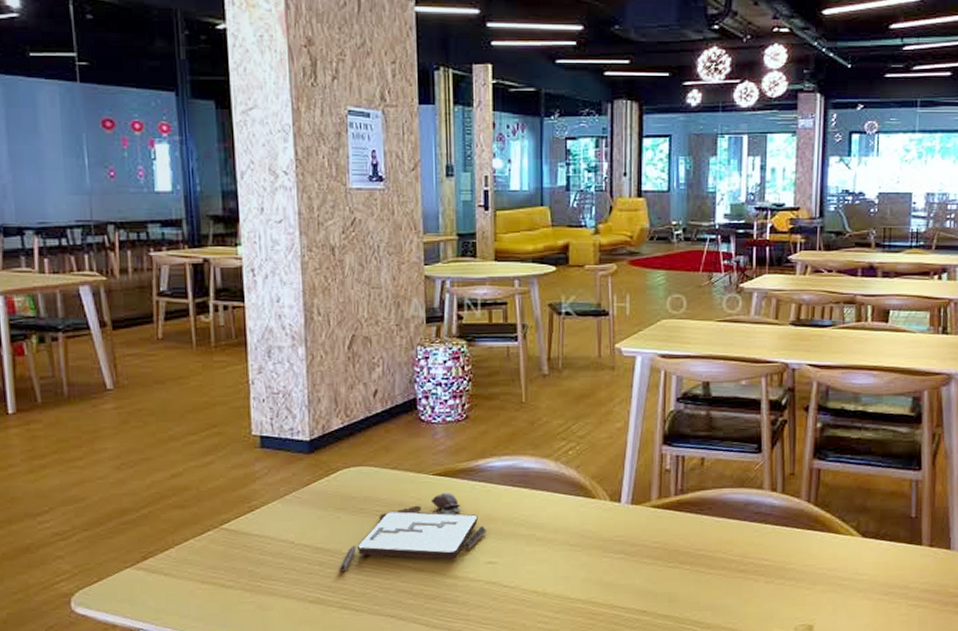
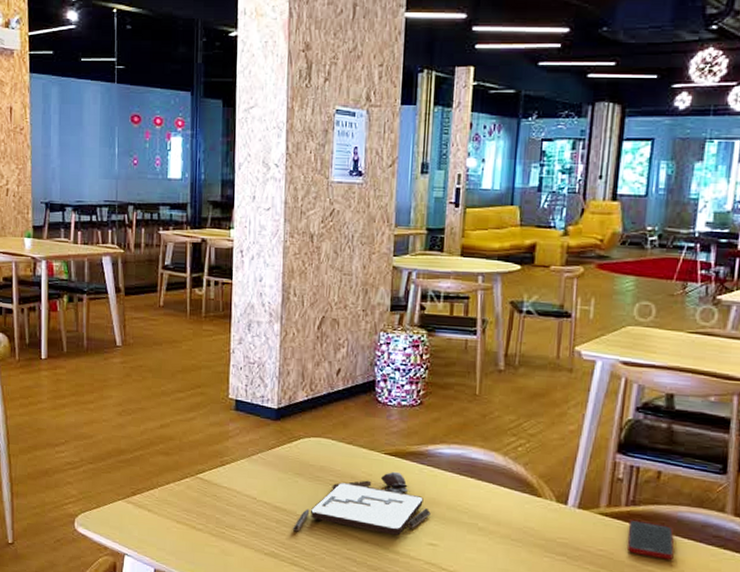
cell phone: none [679,507,722,542] -> present [627,519,675,560]

